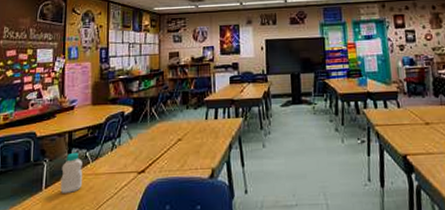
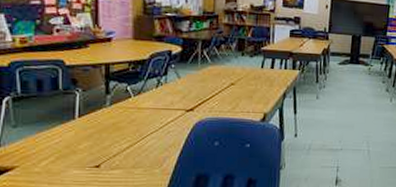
bottle: present [60,152,83,194] -> none [97,85,124,125]

